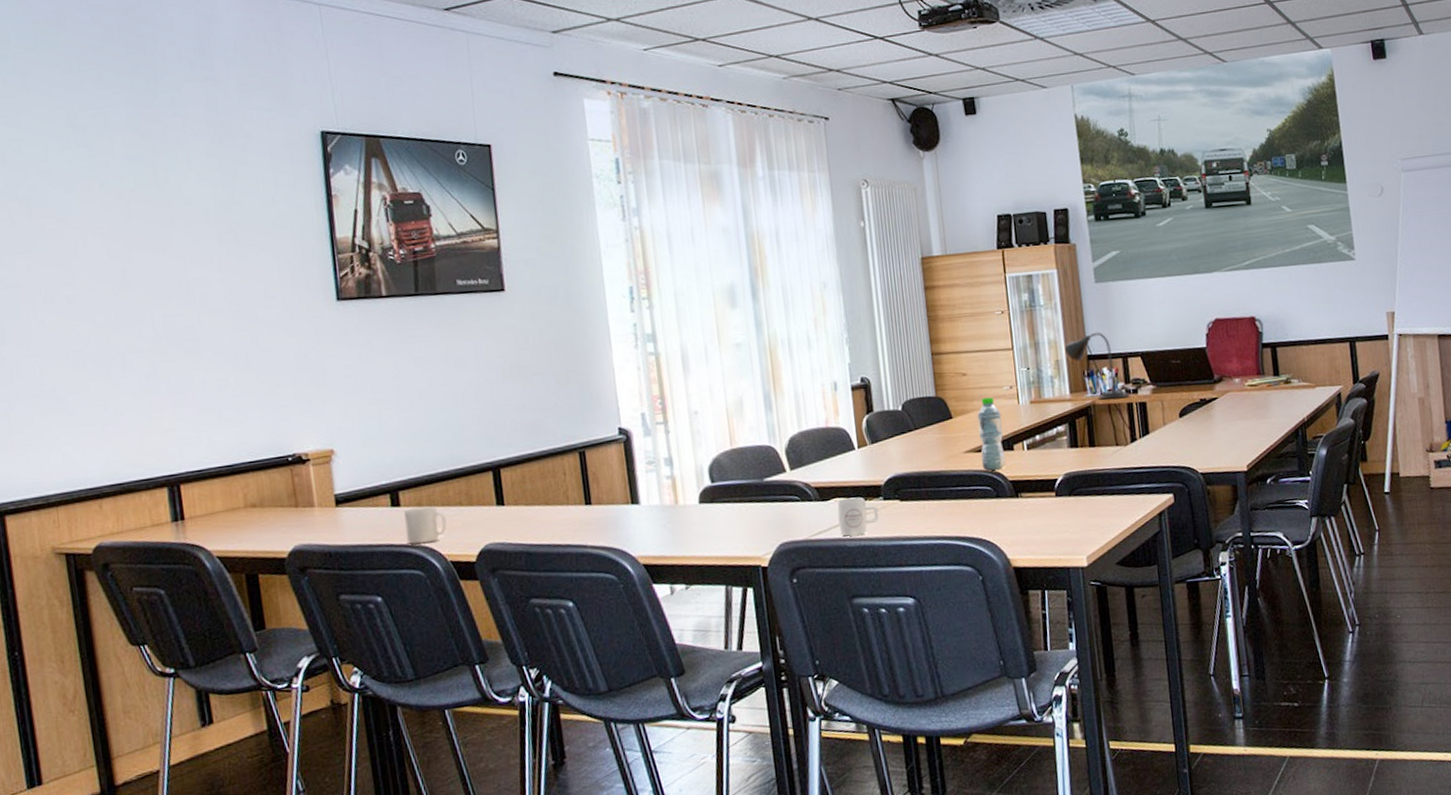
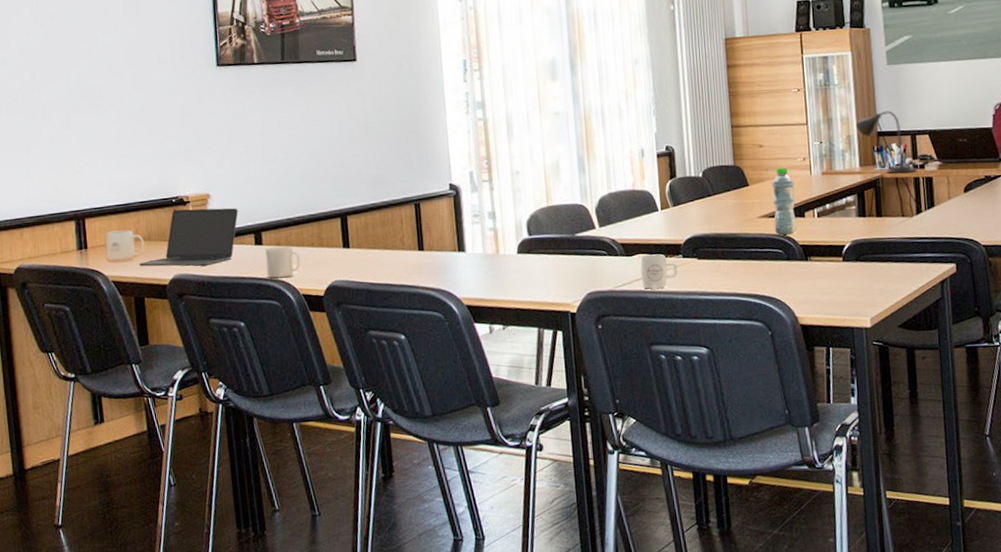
mug: none [206,495,257,536] -> present [105,230,145,264]
laptop: none [250,465,370,539] -> present [139,208,238,267]

